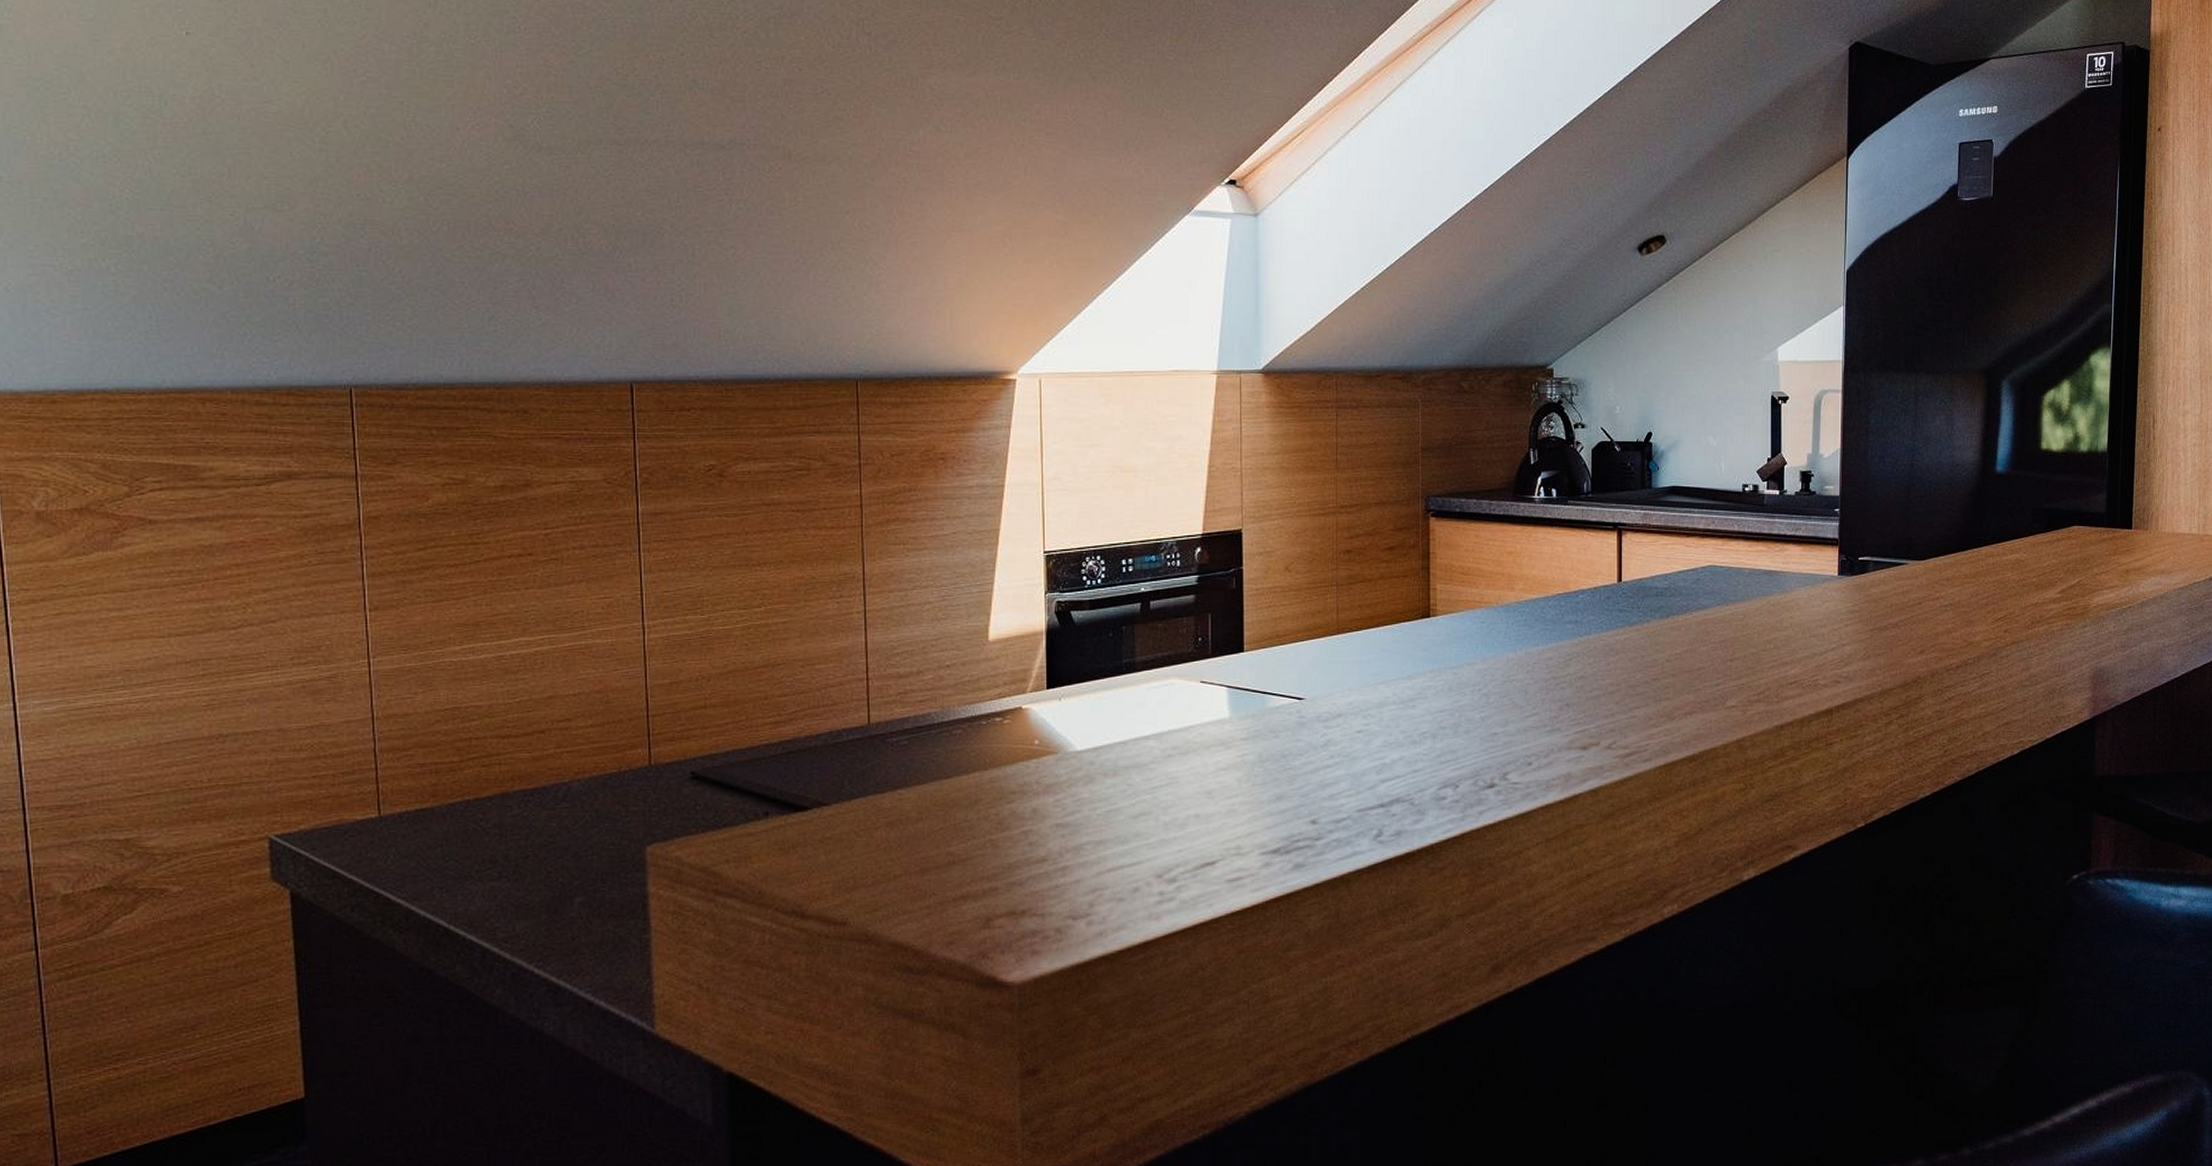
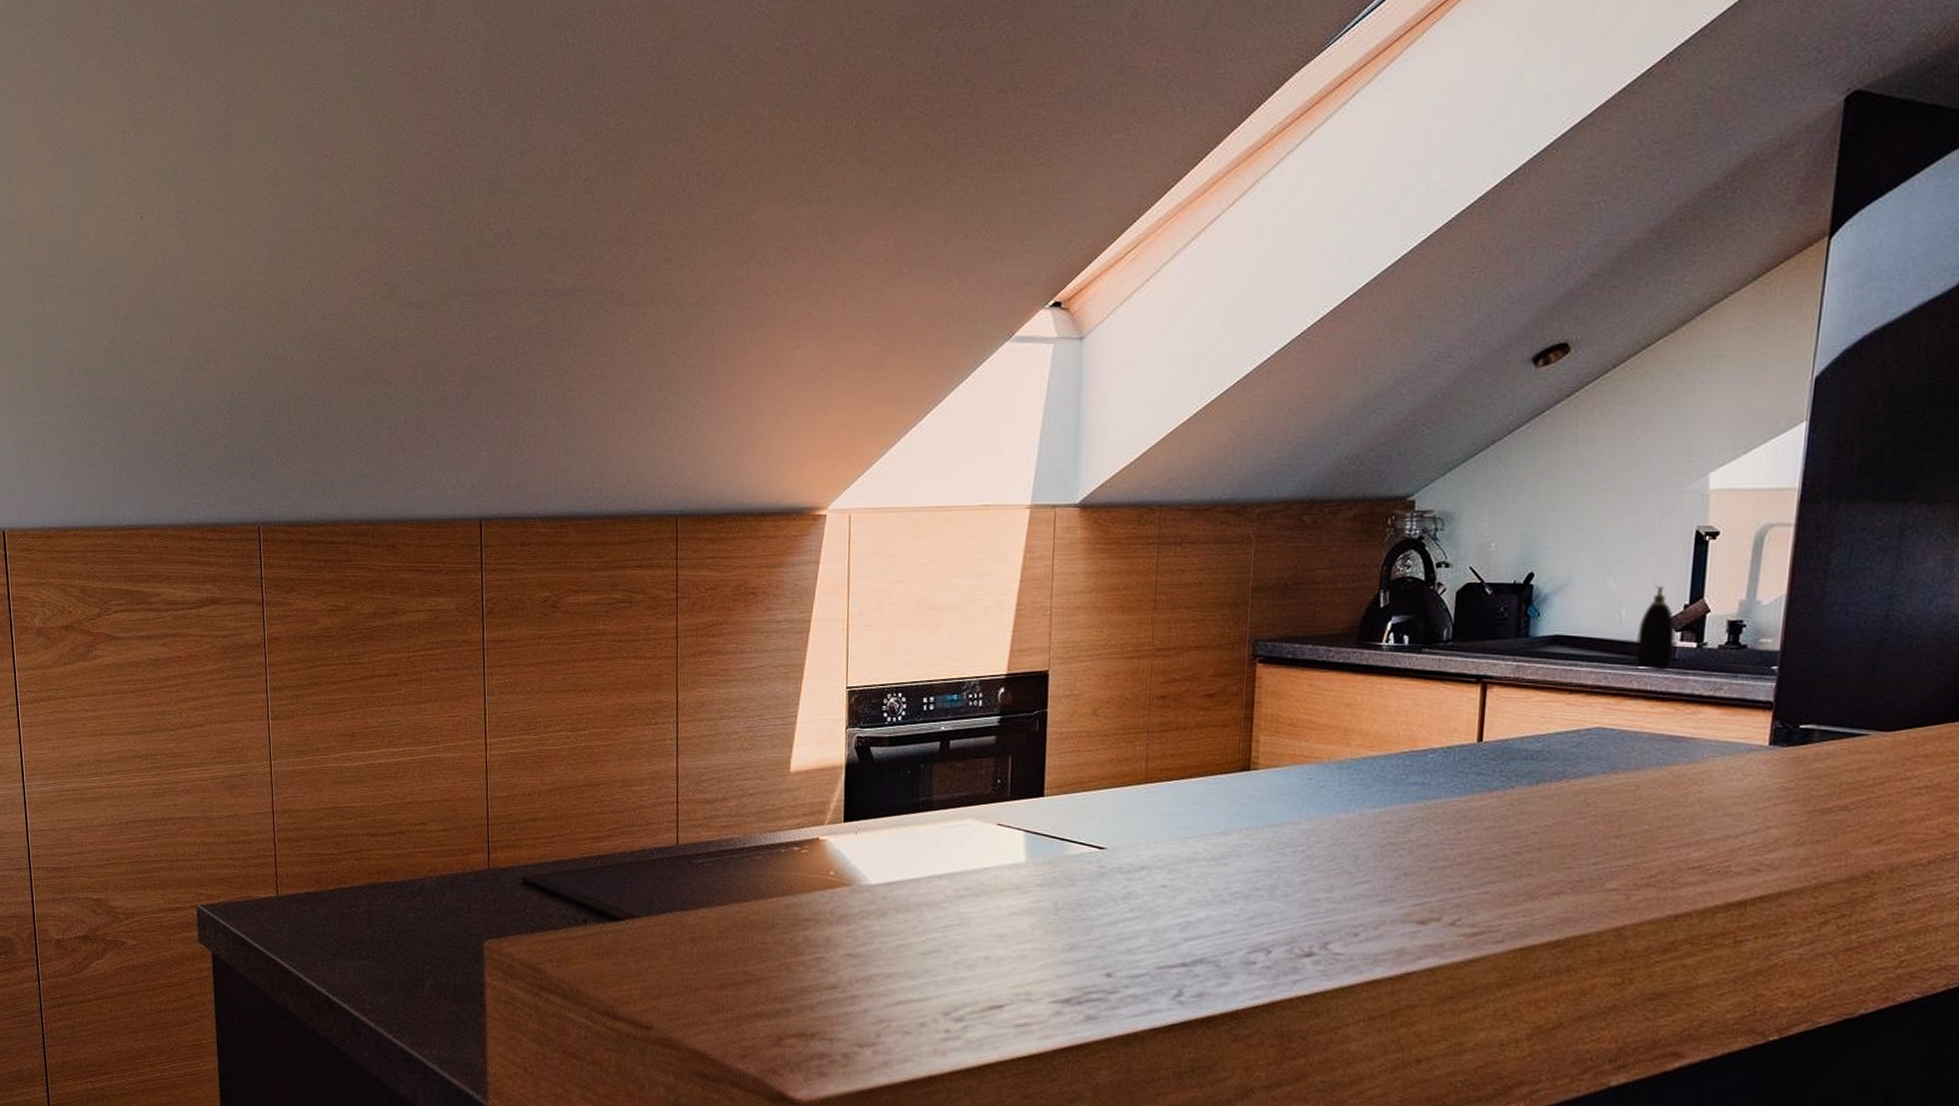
soap dispenser: none [1735,442,1763,513] -> present [1636,585,1676,669]

